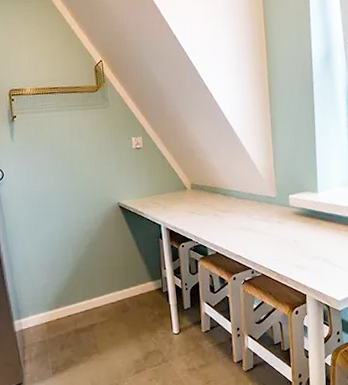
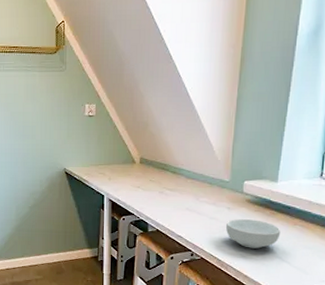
cereal bowl: none [279,230,329,258] -> present [226,219,281,249]

